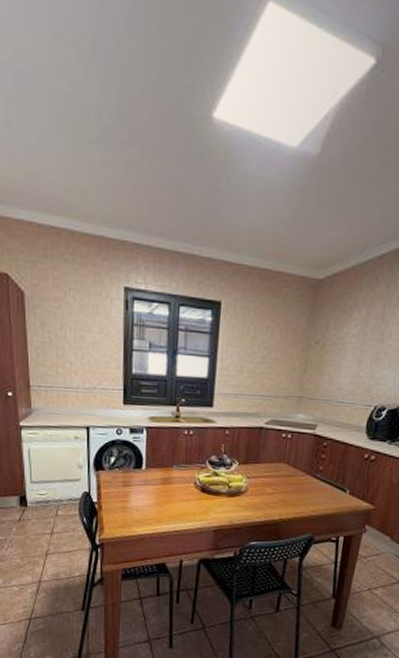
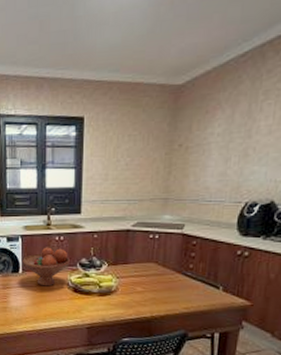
fruit bowl: none [147,441,200,485] -> present [23,247,71,287]

